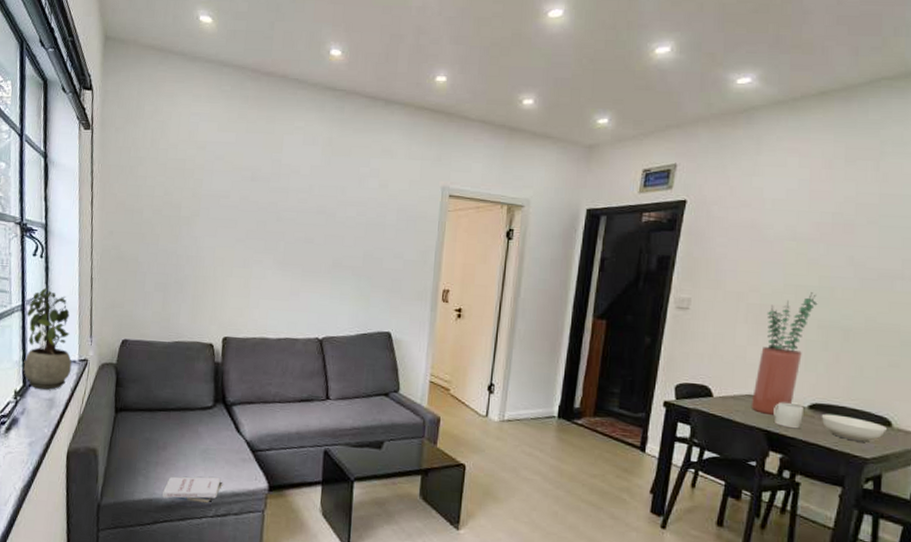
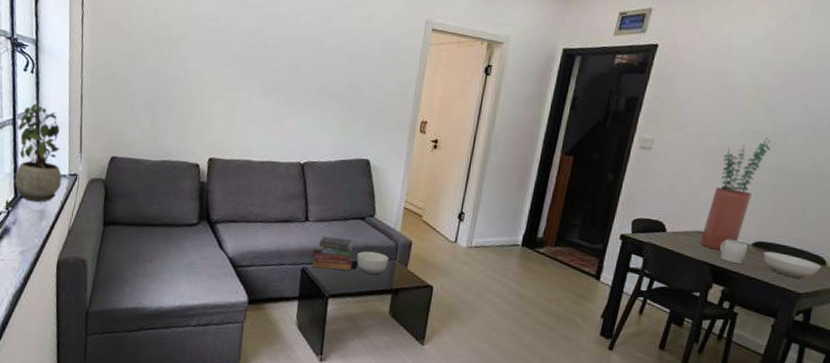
books: present [162,476,223,503] -> none [147,287,206,313]
books: none [335,414,377,451] -> present [312,236,352,271]
bowl: none [382,429,417,455] -> present [356,251,389,275]

